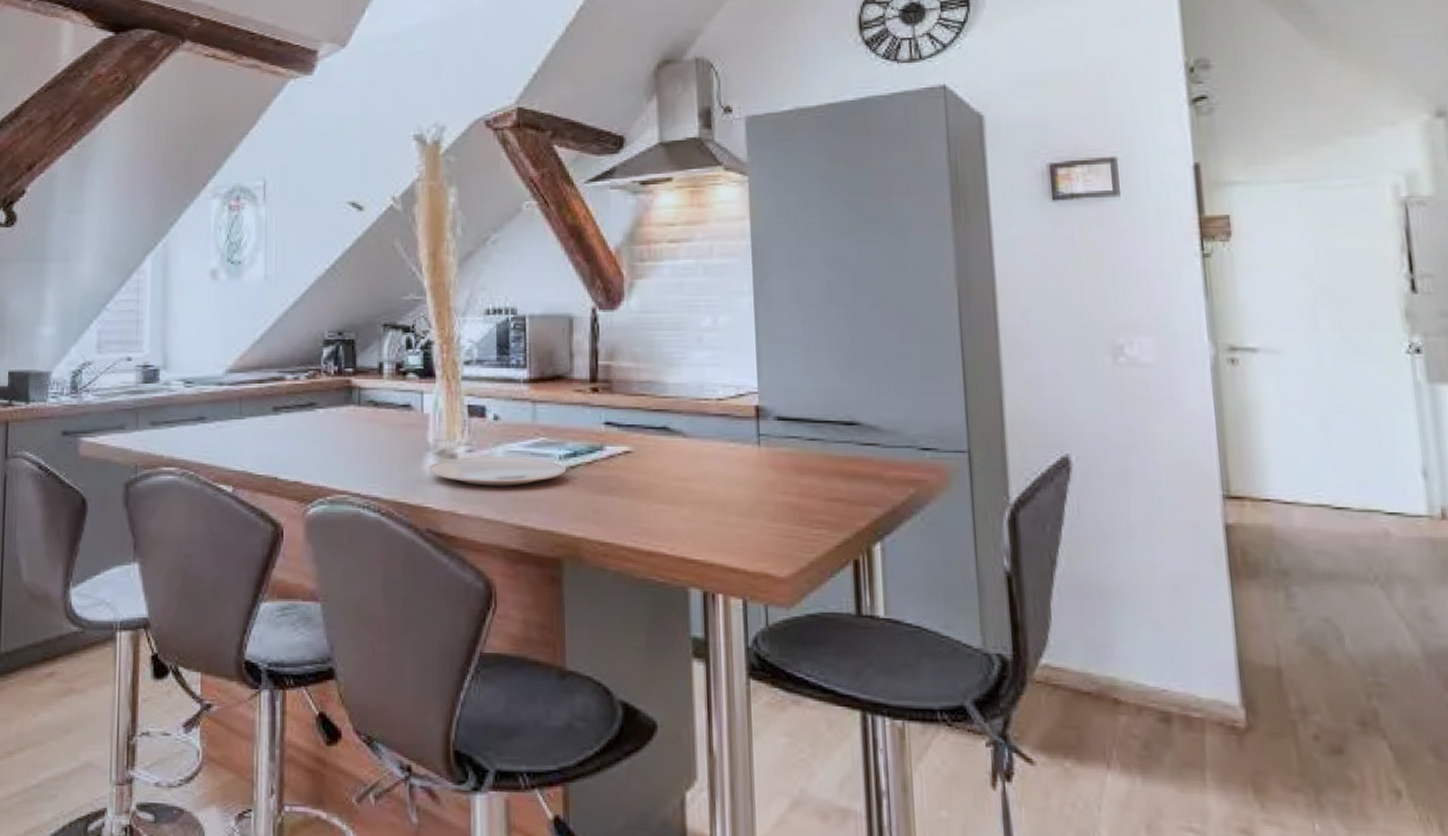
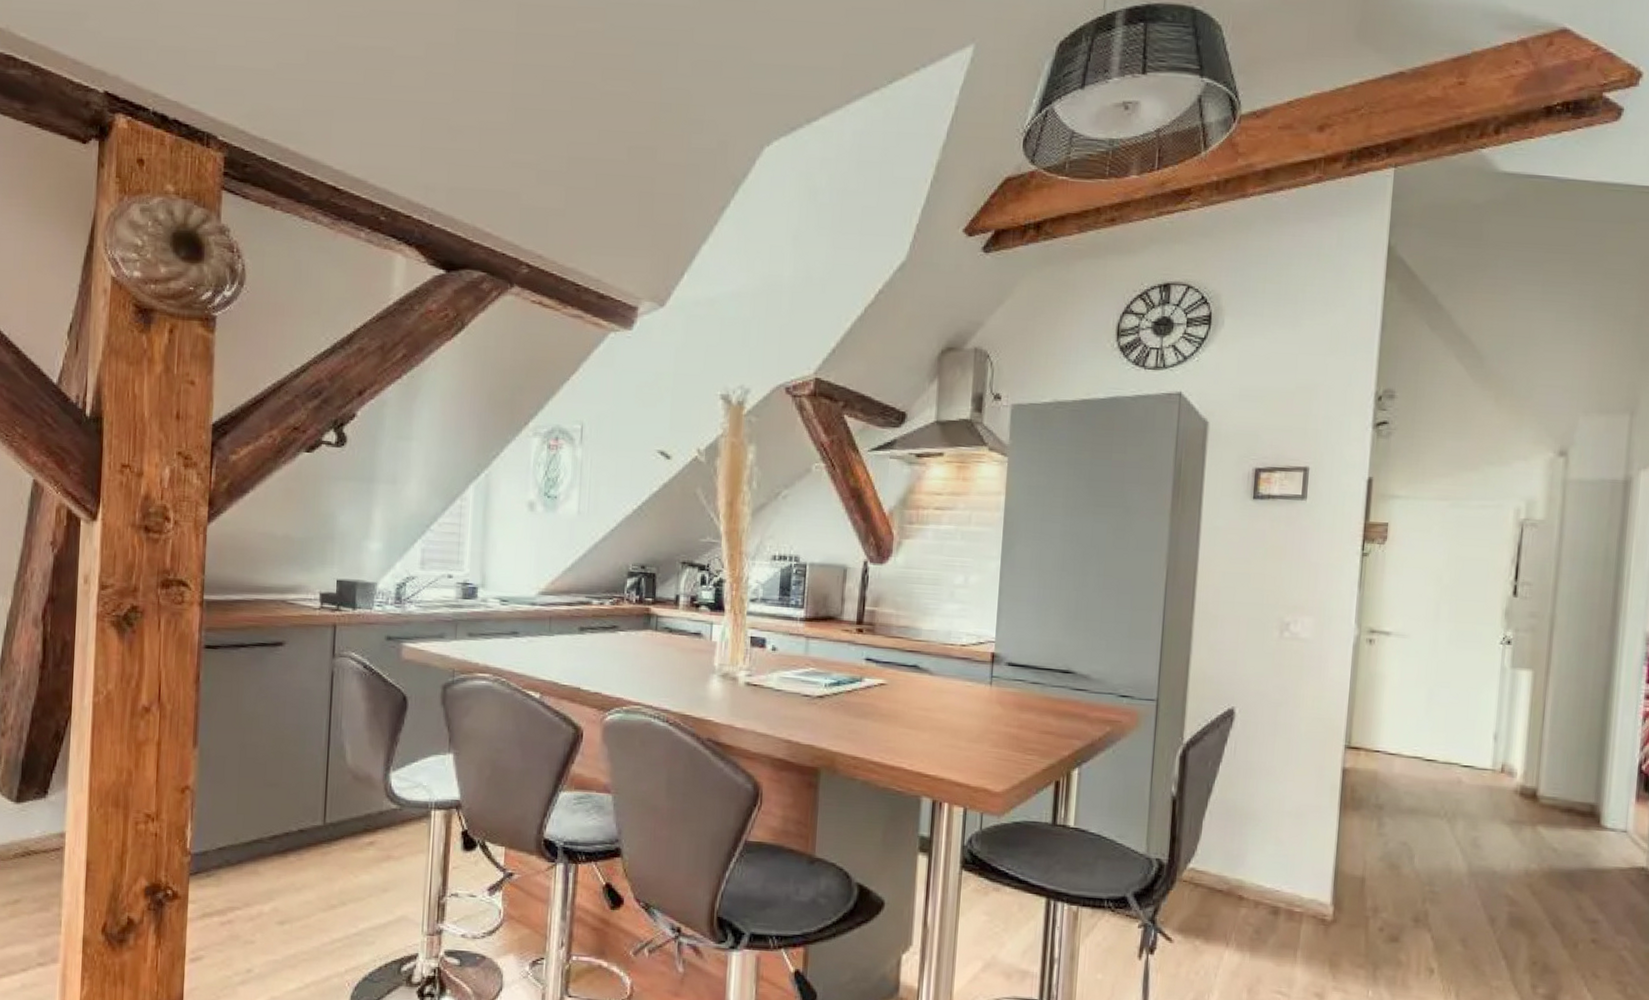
plate: present [428,456,567,486] -> none [712,680,831,707]

